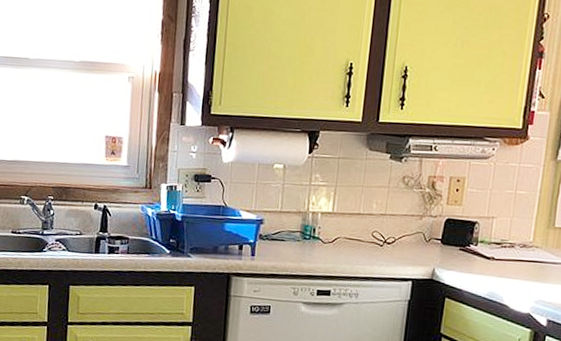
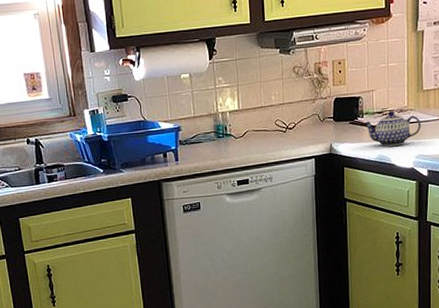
teapot: none [477,244,547,285] -> present [364,111,421,147]

